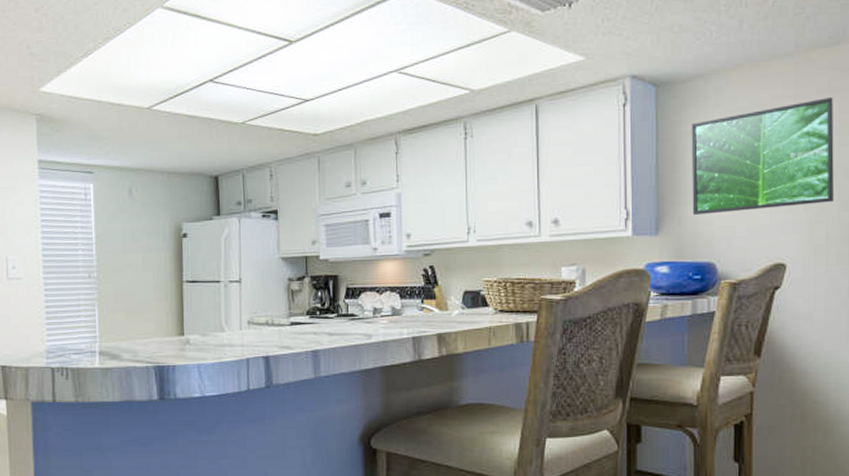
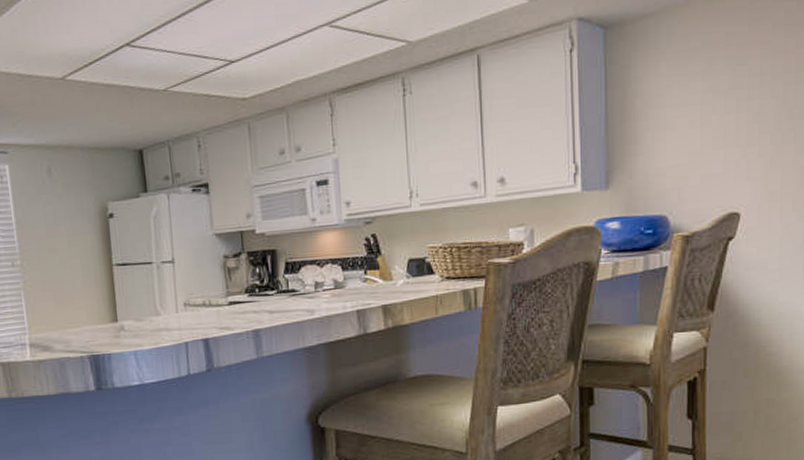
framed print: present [691,97,834,215] -> none [641,32,790,166]

